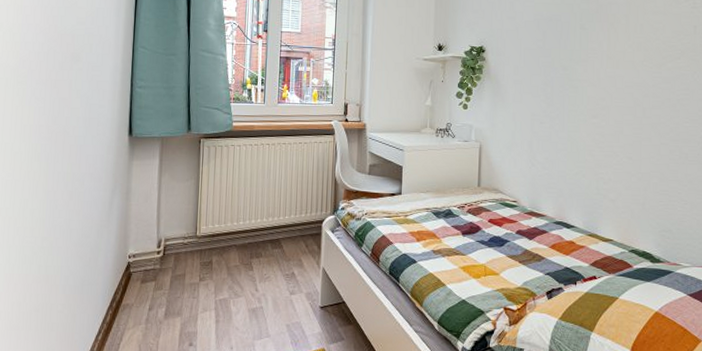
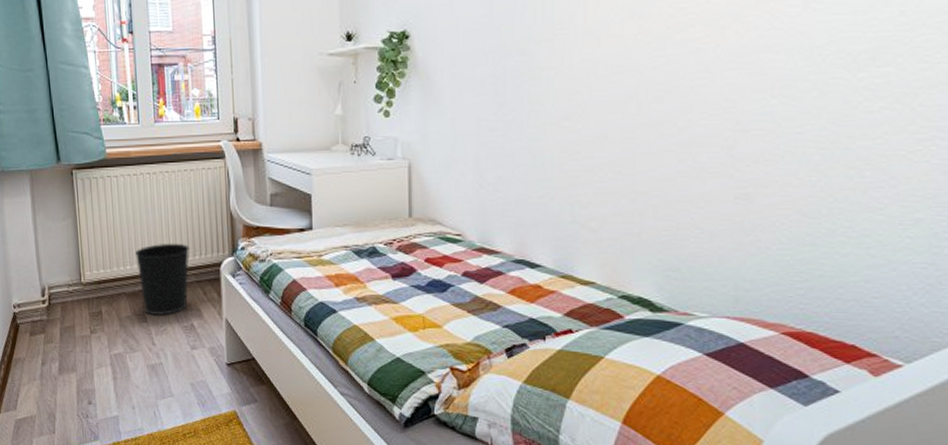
wastebasket: none [248,202,298,265] -> present [134,243,190,315]

